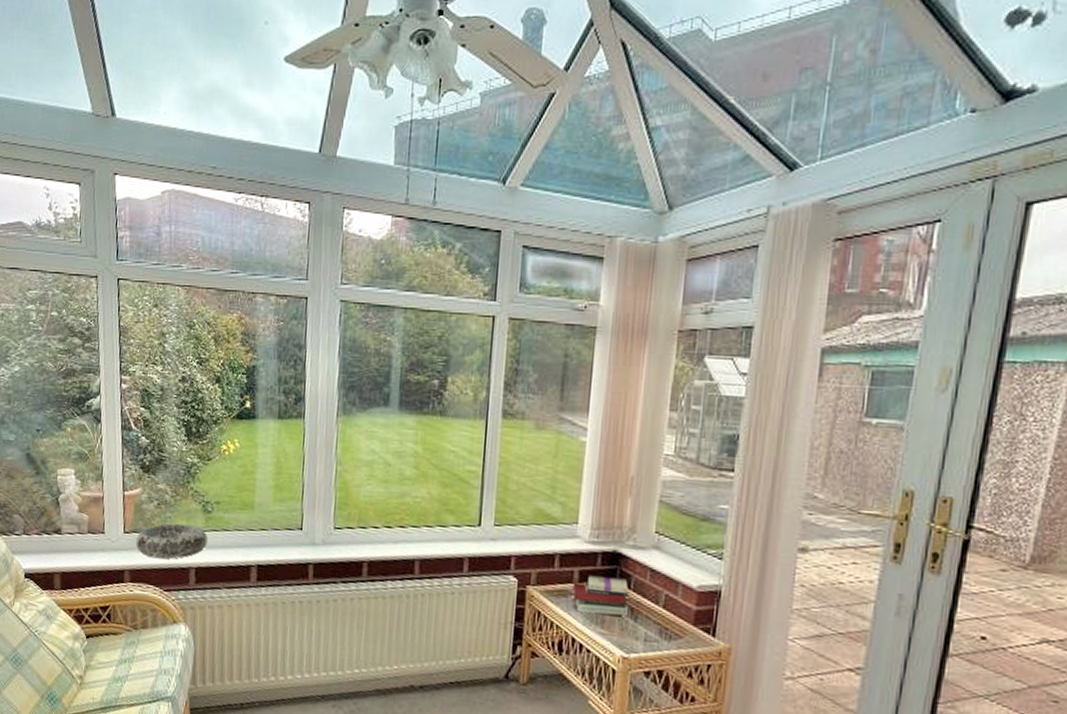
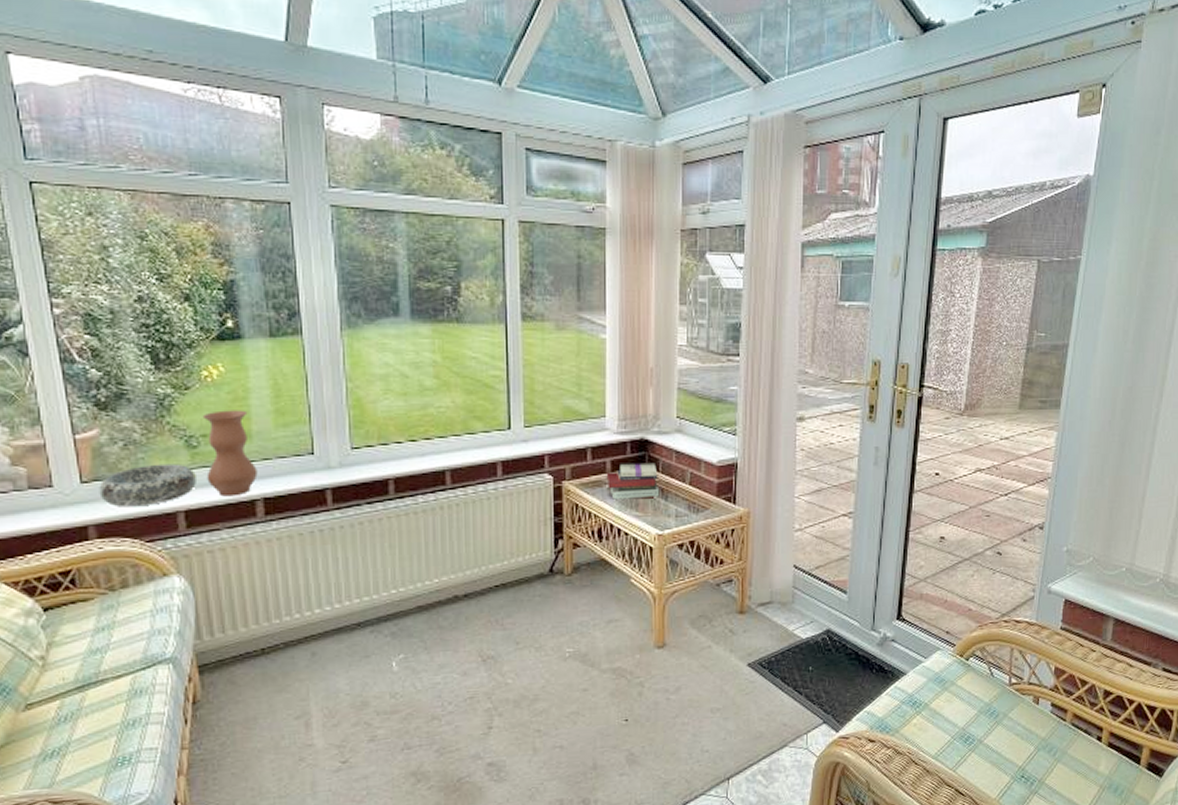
vase: none [215,481,255,560] -> present [202,410,258,497]

